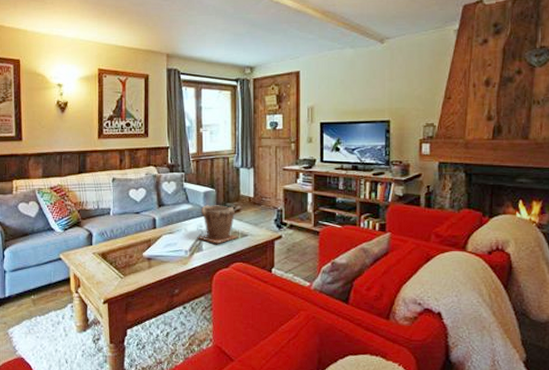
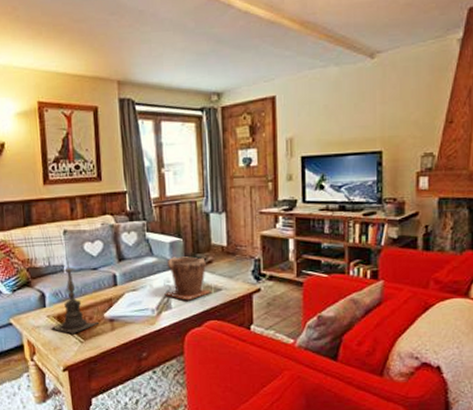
candle holder: none [94,204,139,270] -> present [50,260,100,333]

